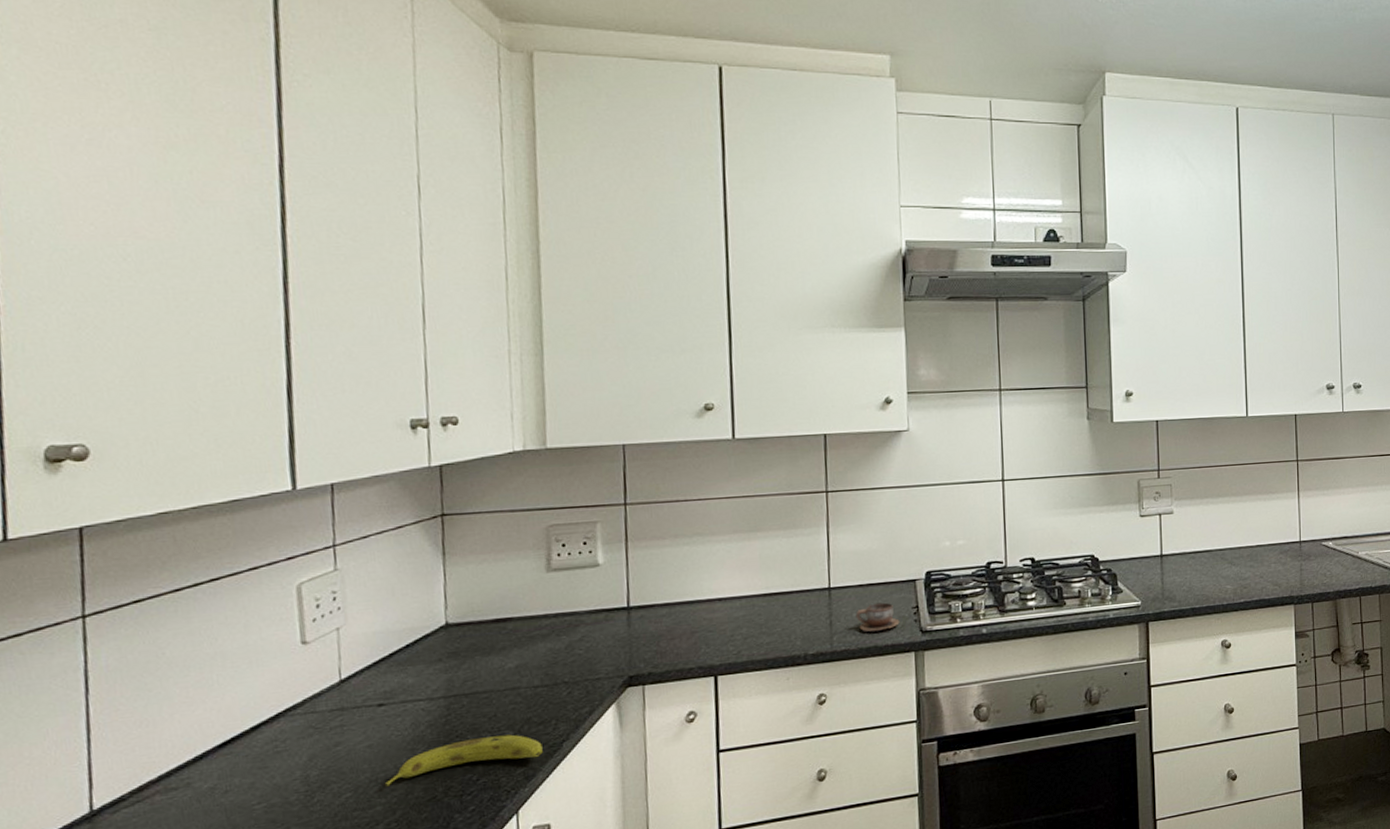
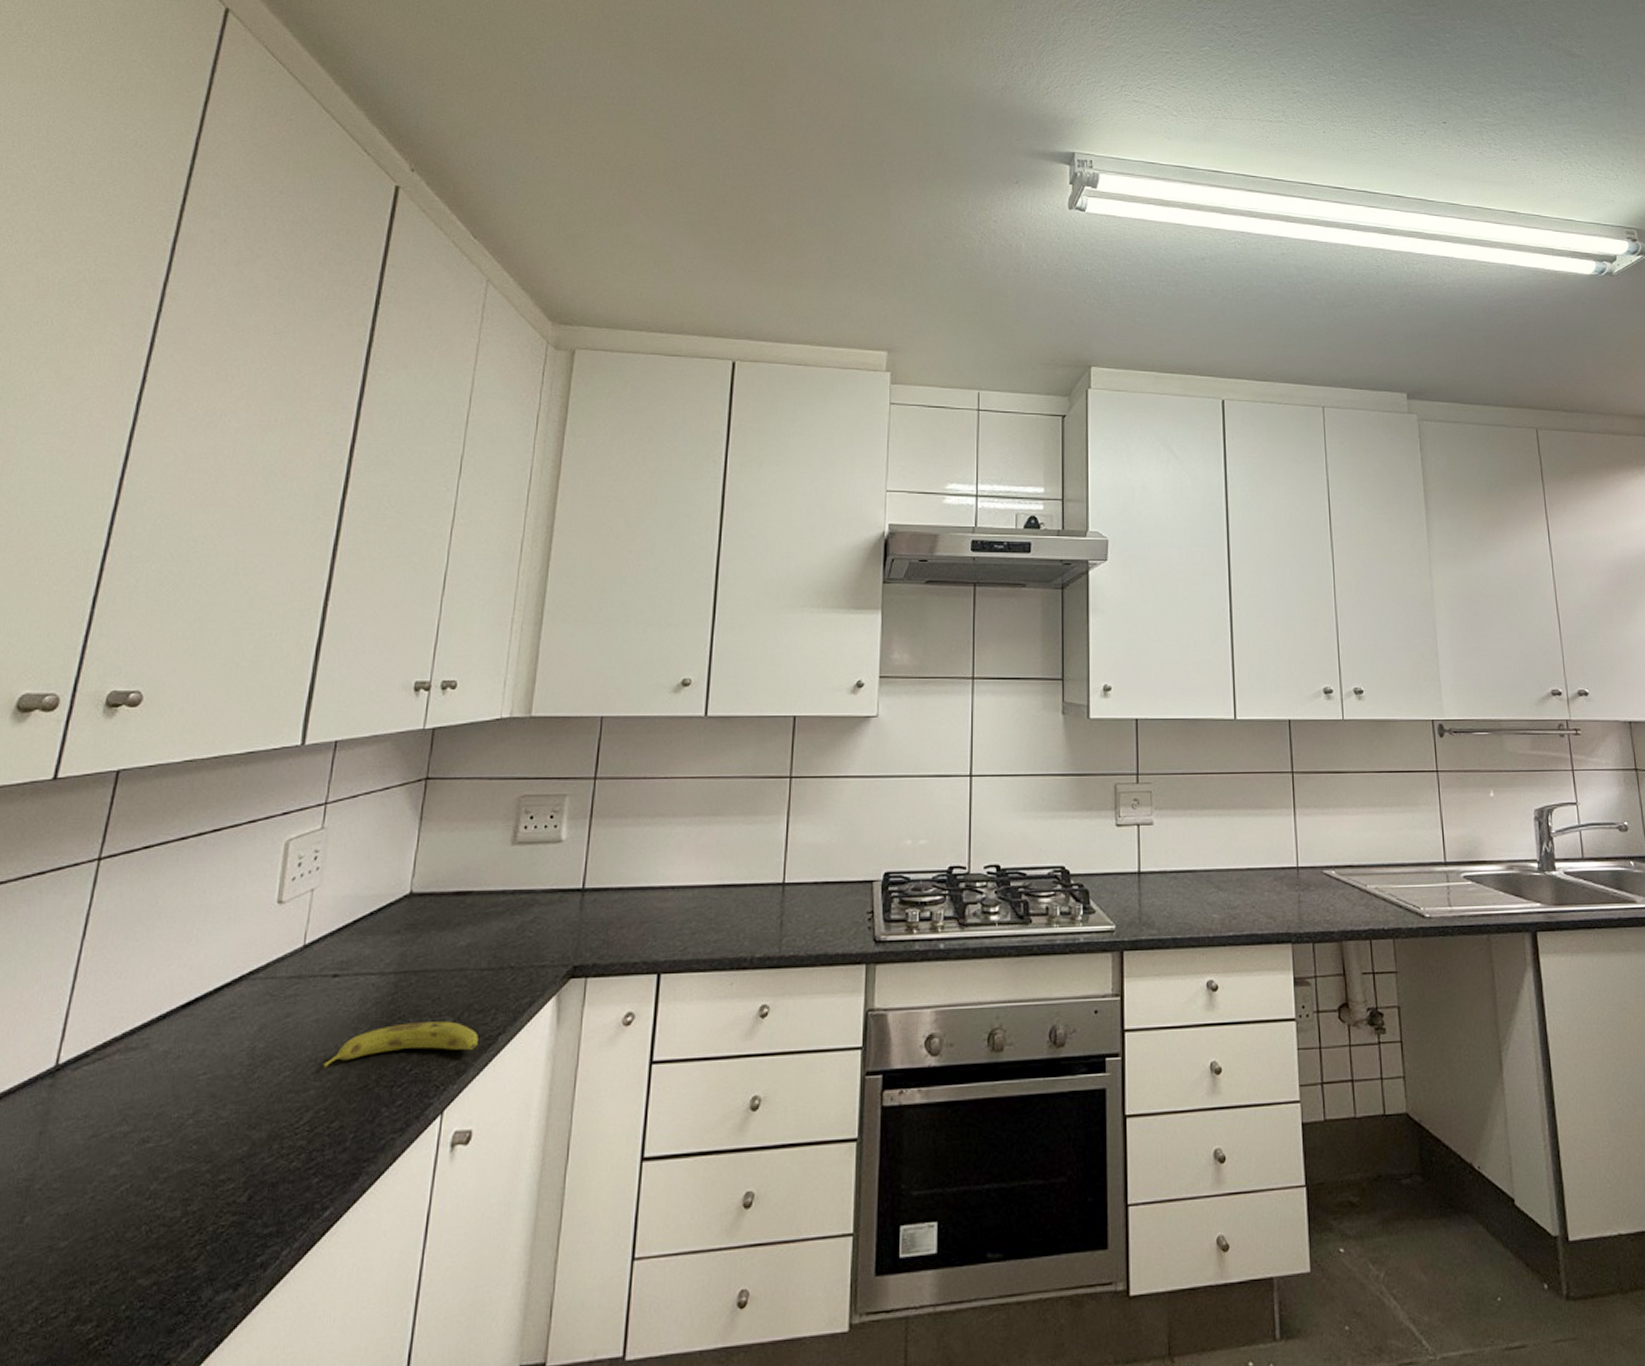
cup: present [855,602,900,633] -> none [808,904,853,938]

